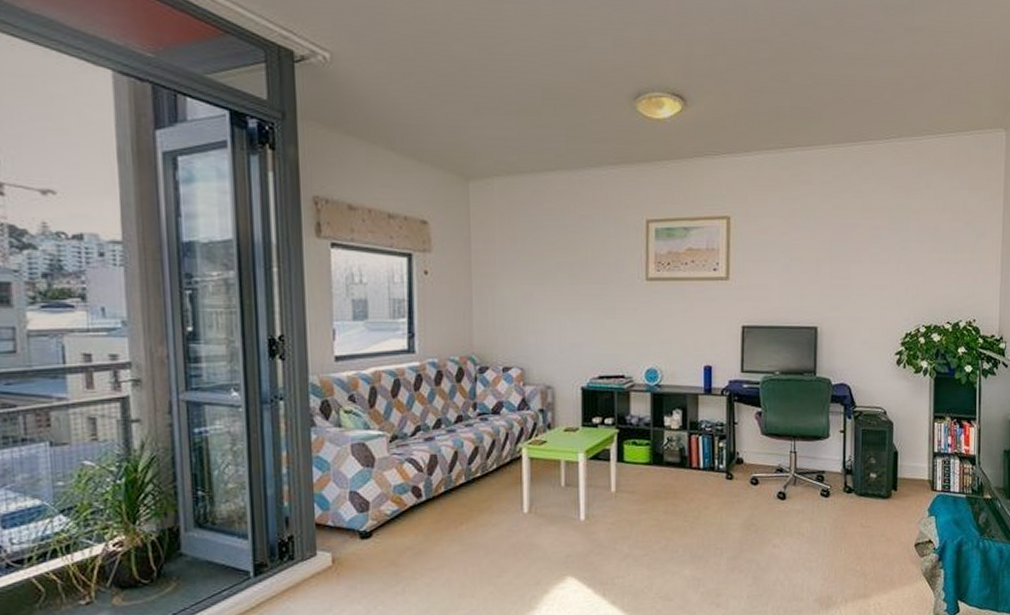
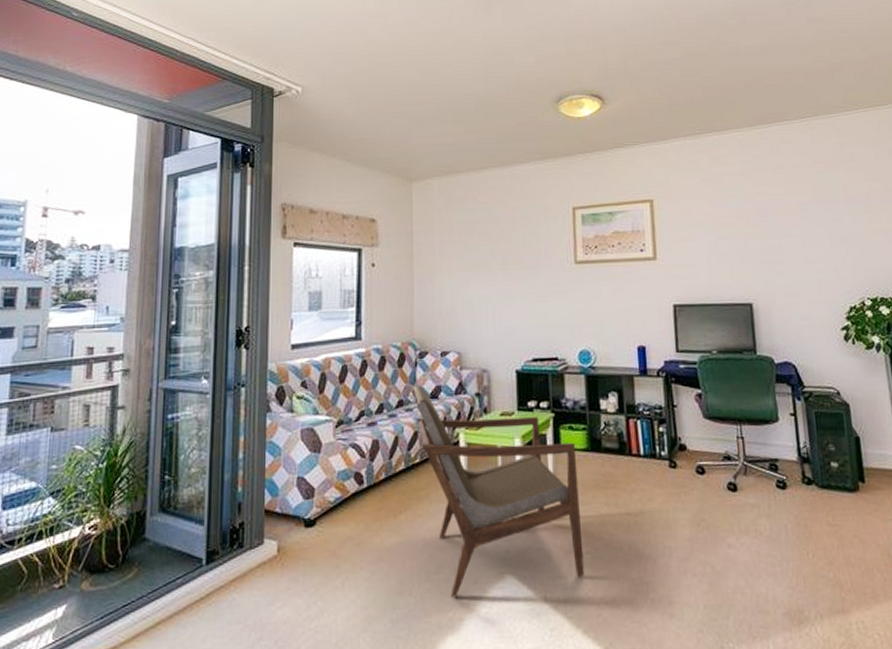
armchair: none [471,400,641,598] -> present [412,385,585,597]

